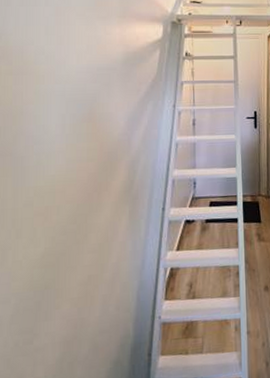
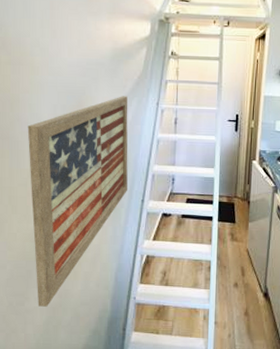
wall art: none [32,100,146,343] -> present [27,96,128,307]

